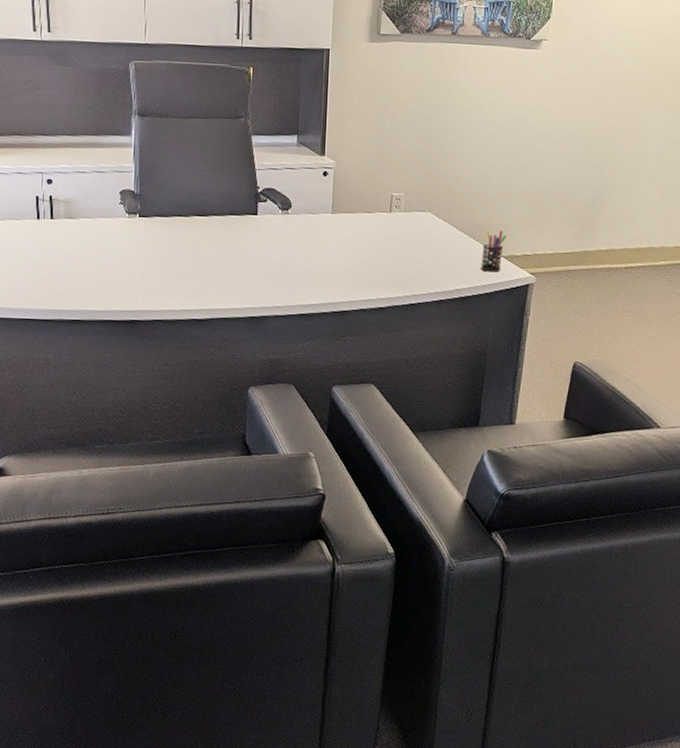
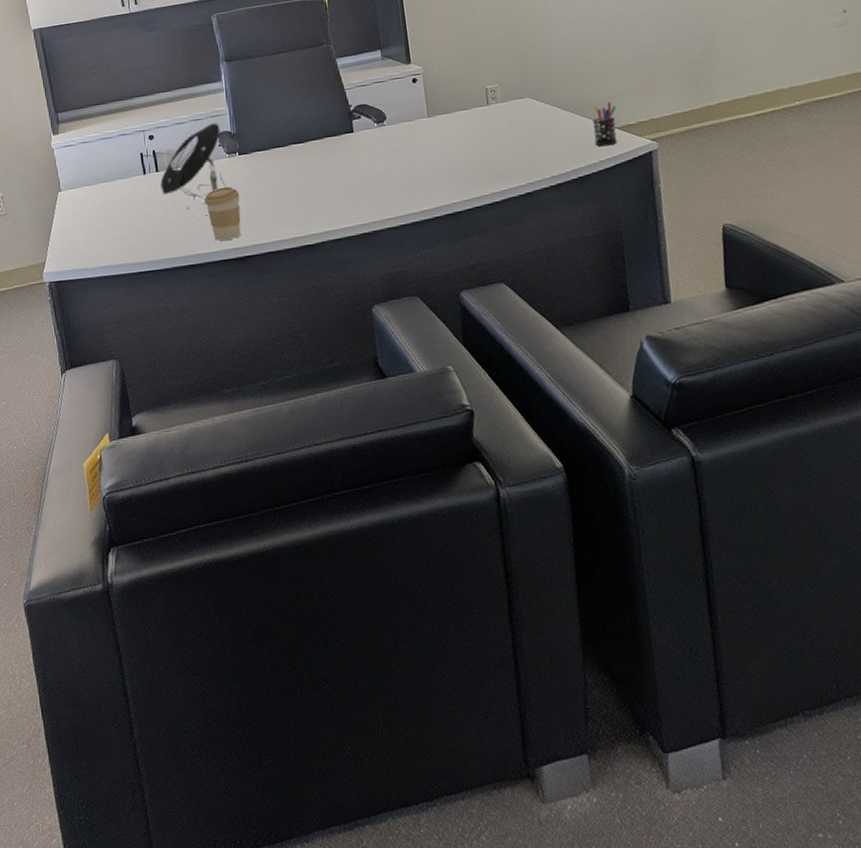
desk lamp: none [54,179,135,273] -> present [160,123,240,216]
coffee cup: none [98,247,135,301] -> present [204,186,241,241]

